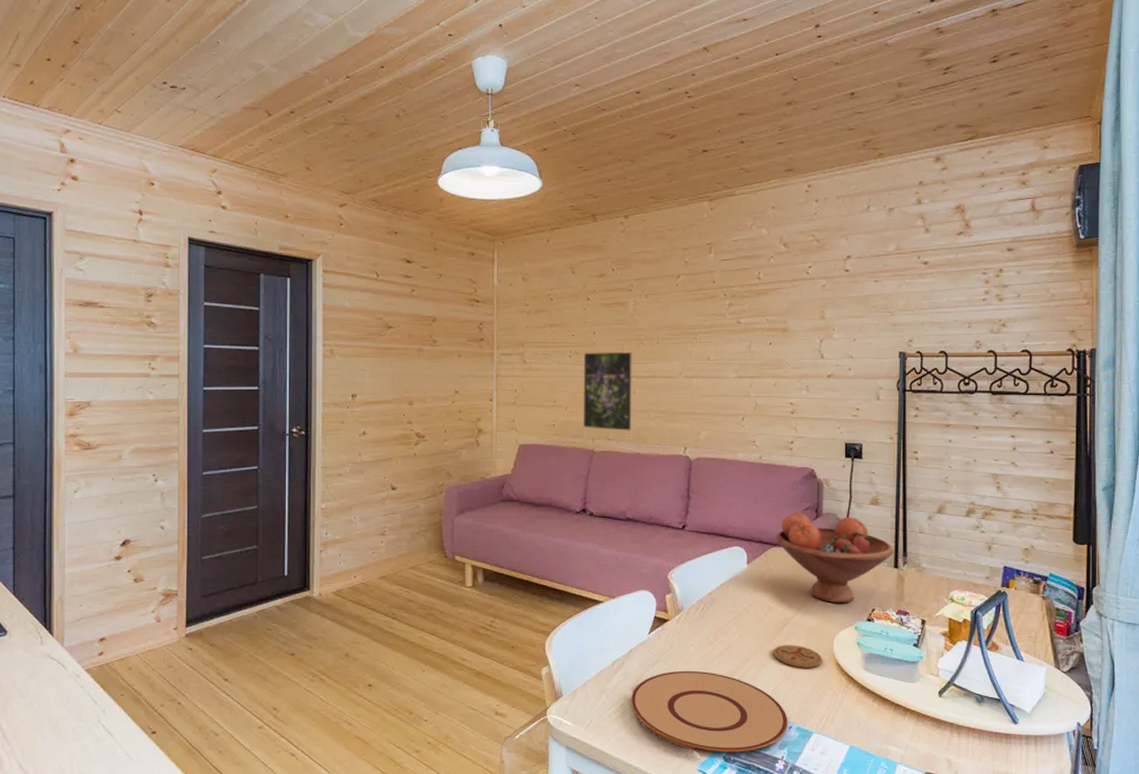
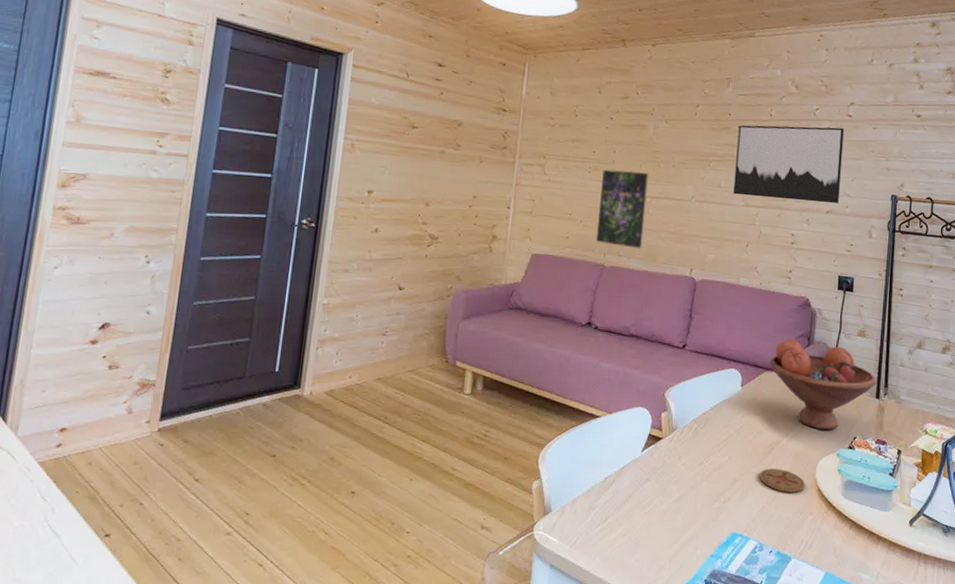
plate: present [631,670,788,753] -> none [618,490,769,576]
wall art: none [724,285,842,367] -> present [733,125,845,204]

